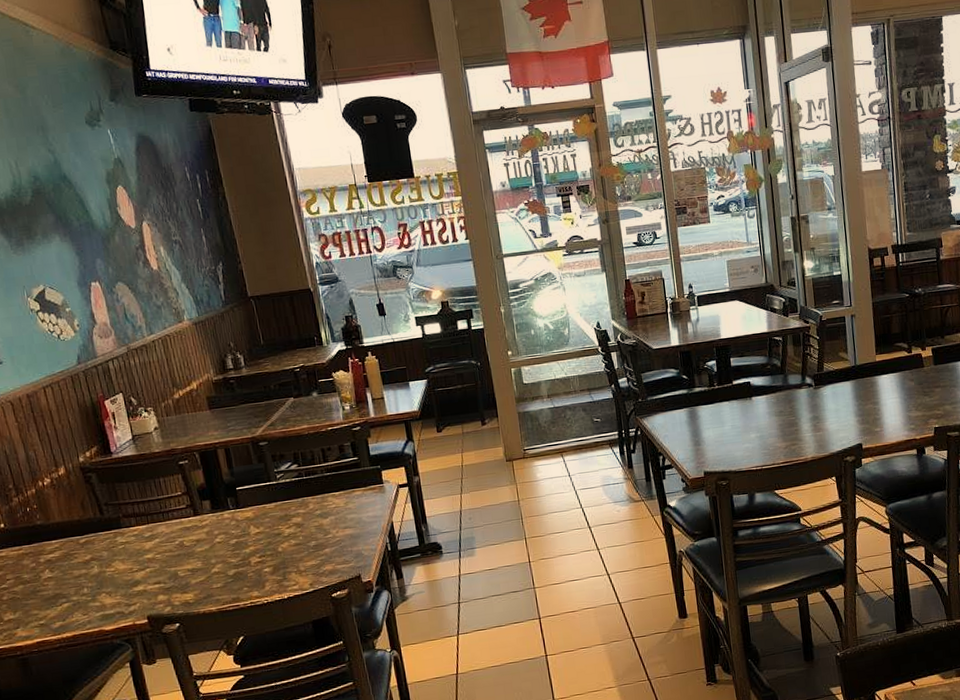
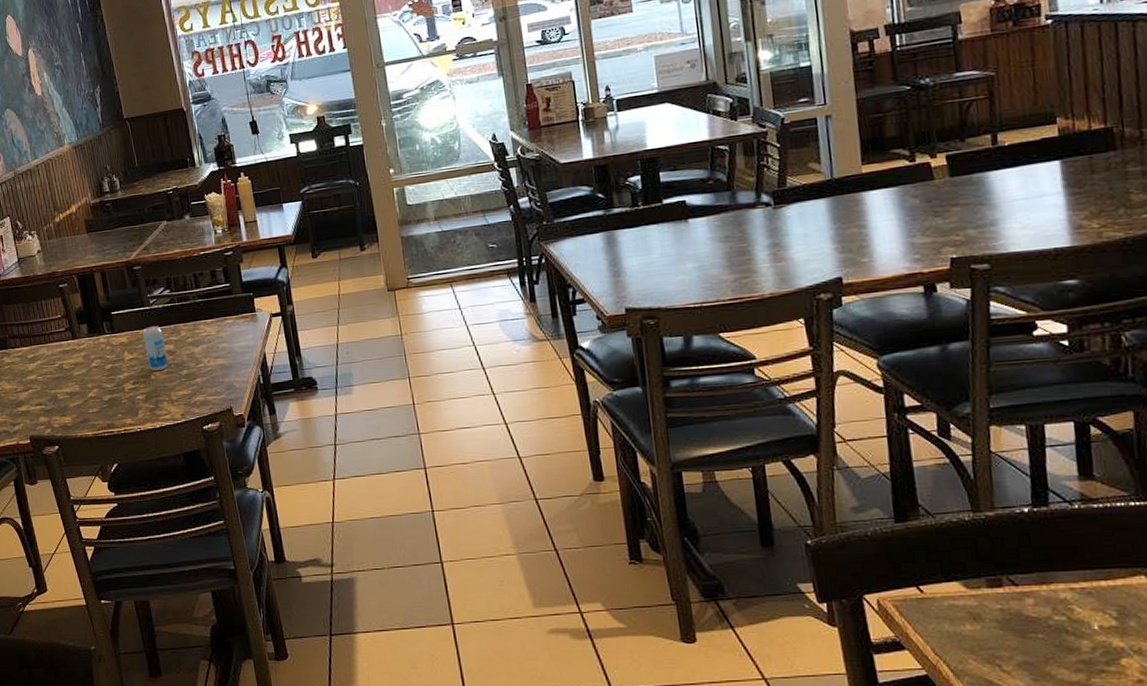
beverage can: none [269,500,297,543] -> present [143,326,169,371]

